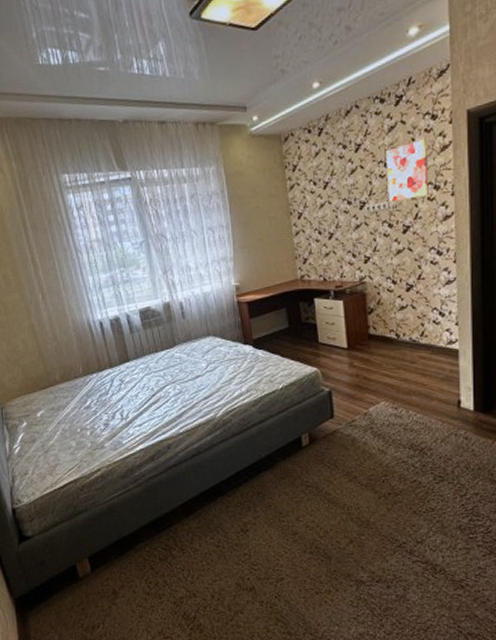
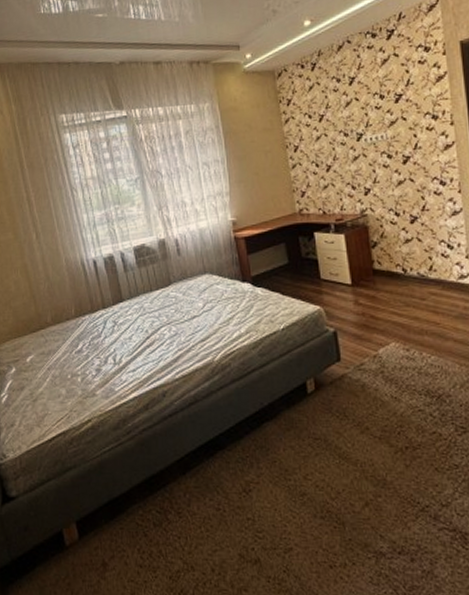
wall art: present [386,139,429,201] -> none [380,71,427,132]

